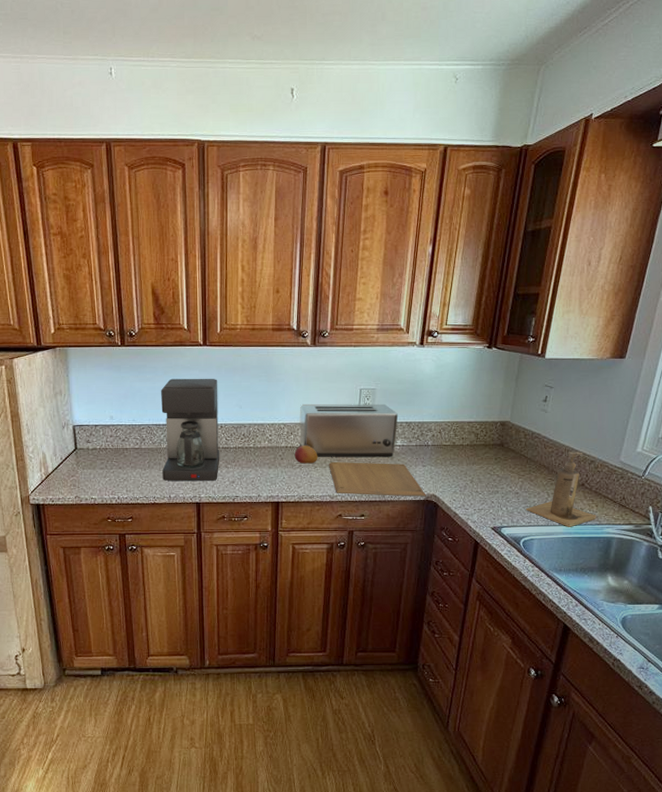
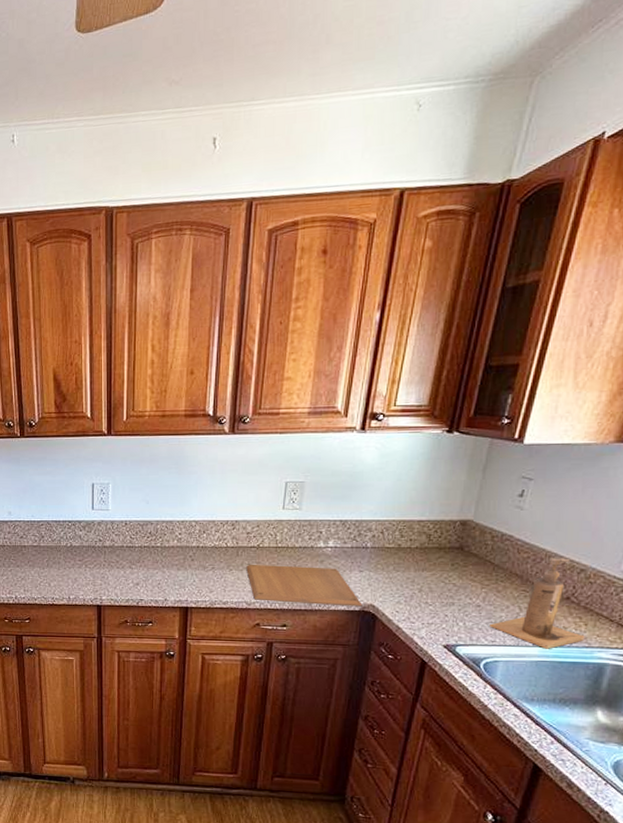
coffee maker: present [161,378,220,481] -> none [62,470,124,583]
fruit: present [294,444,318,464] -> none [207,544,234,566]
toaster: present [298,403,399,458] -> none [212,498,332,561]

